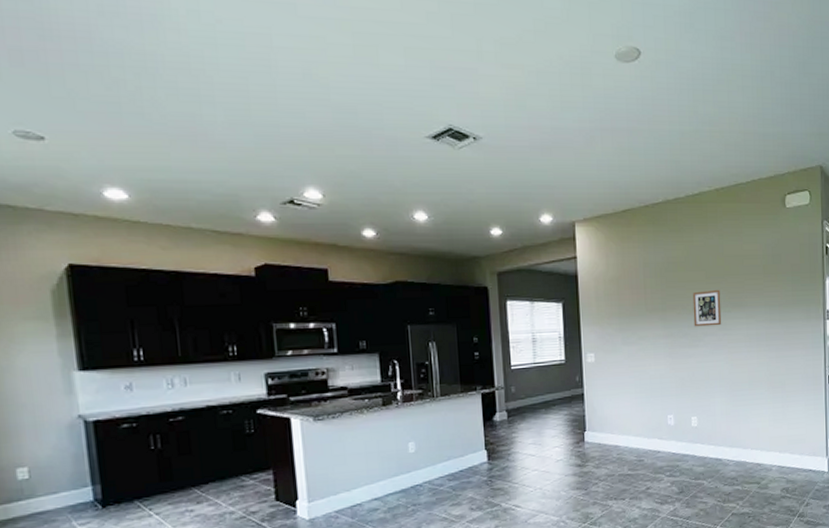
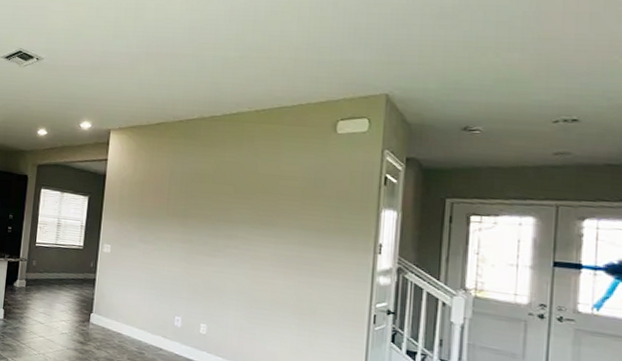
picture frame: present [692,289,722,327] -> none [215,204,249,240]

